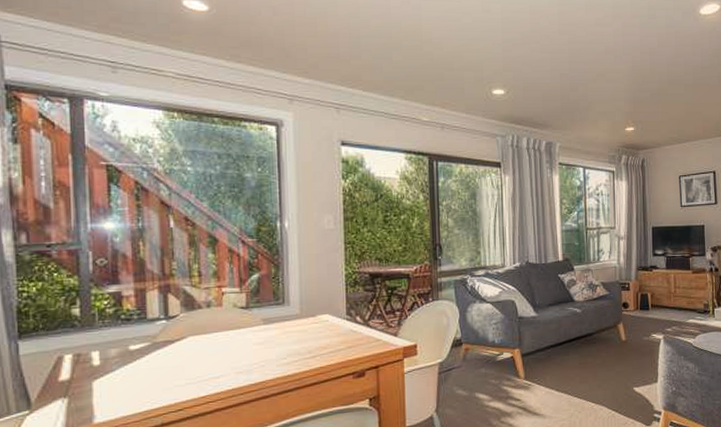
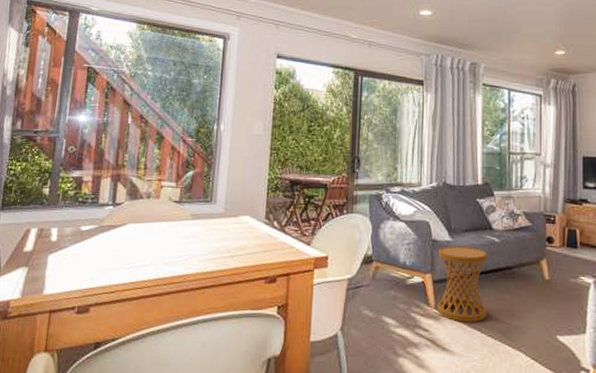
side table: none [525,319,572,388] -> present [437,246,488,323]

